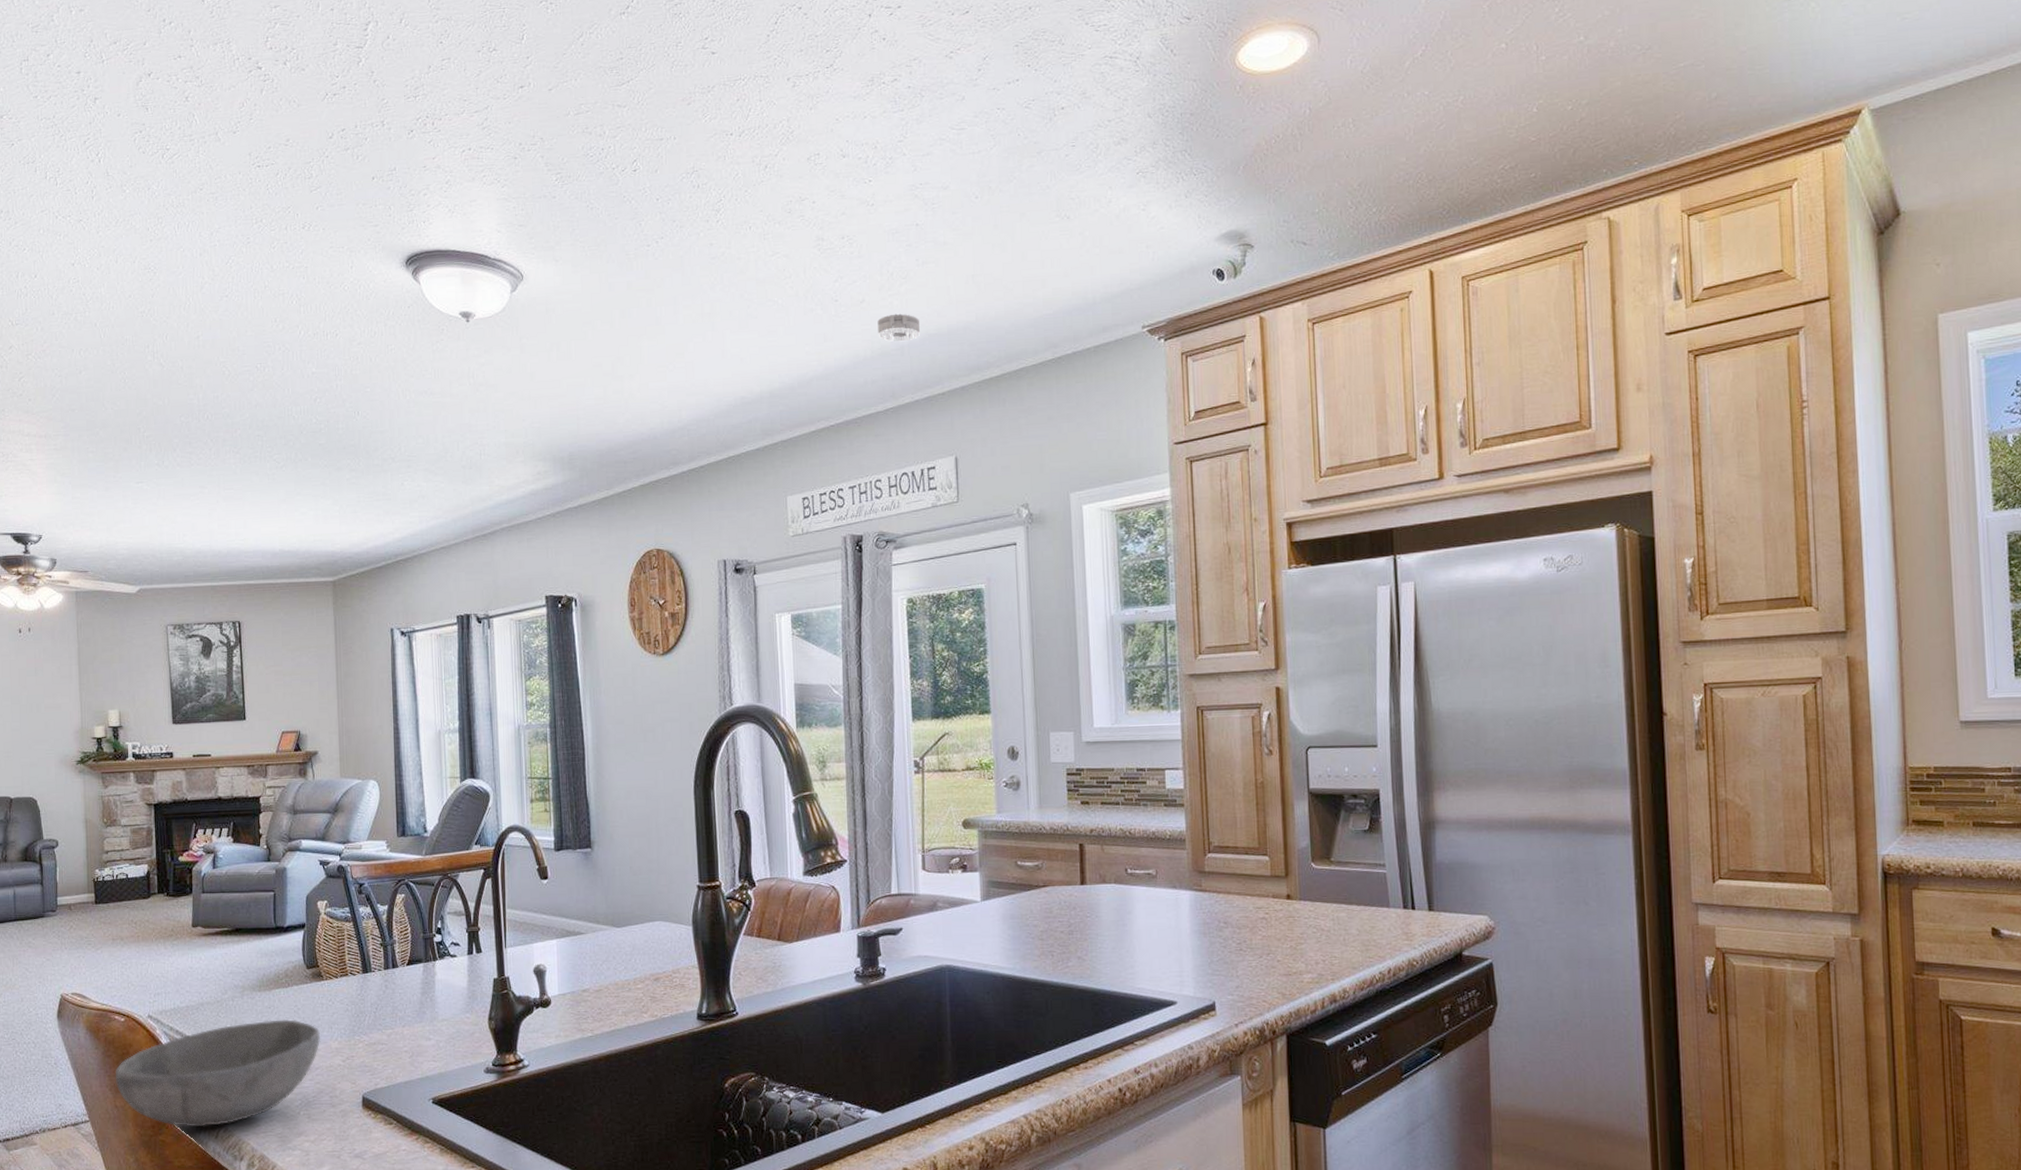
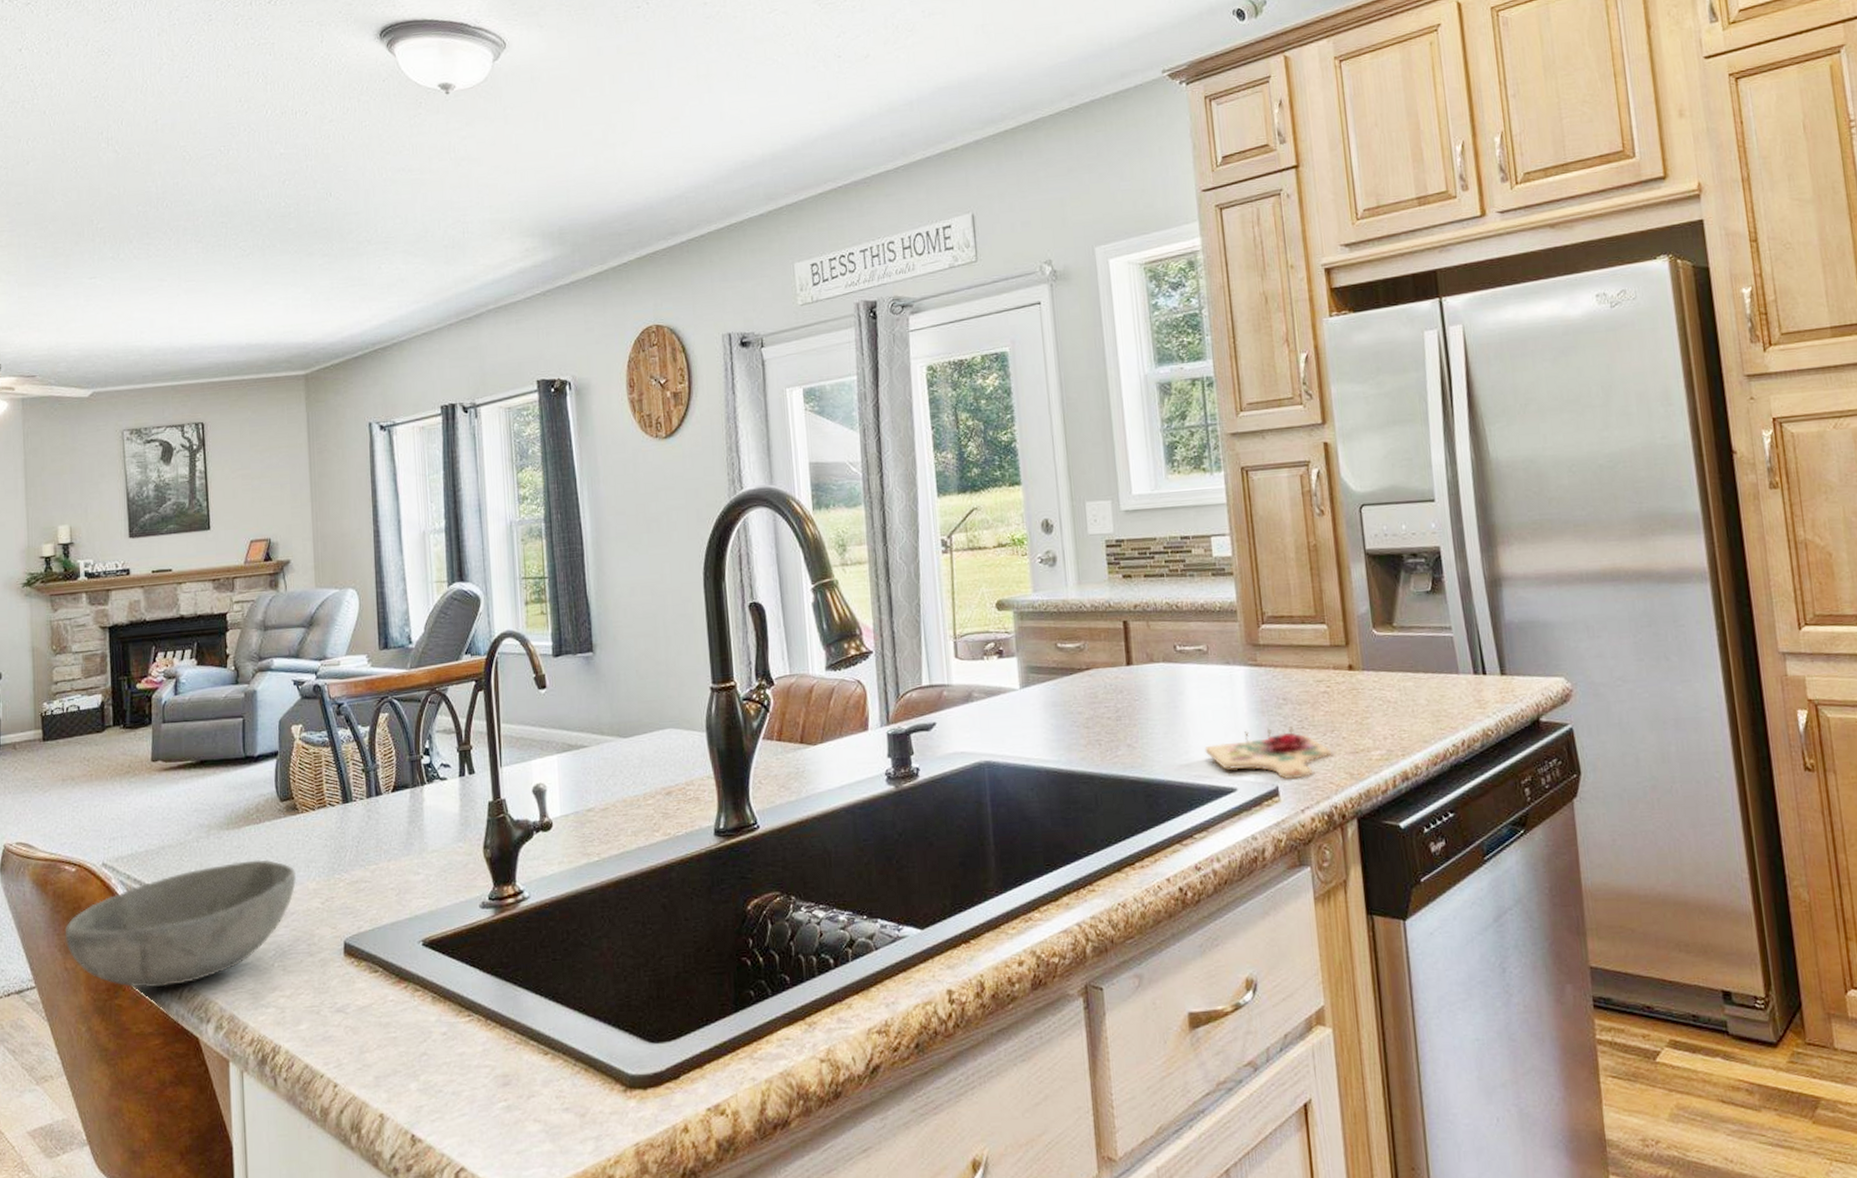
smoke detector: present [877,313,920,342] -> none [884,67,929,97]
cutting board: none [1149,947,1265,995] -> present [1204,725,1331,779]

